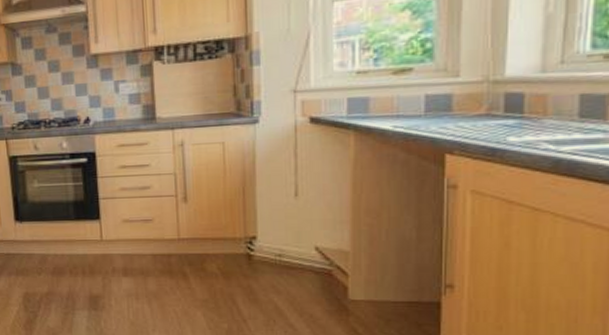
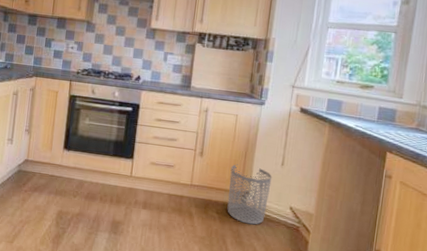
waste bin: none [227,204,285,276] -> present [227,164,272,225]

